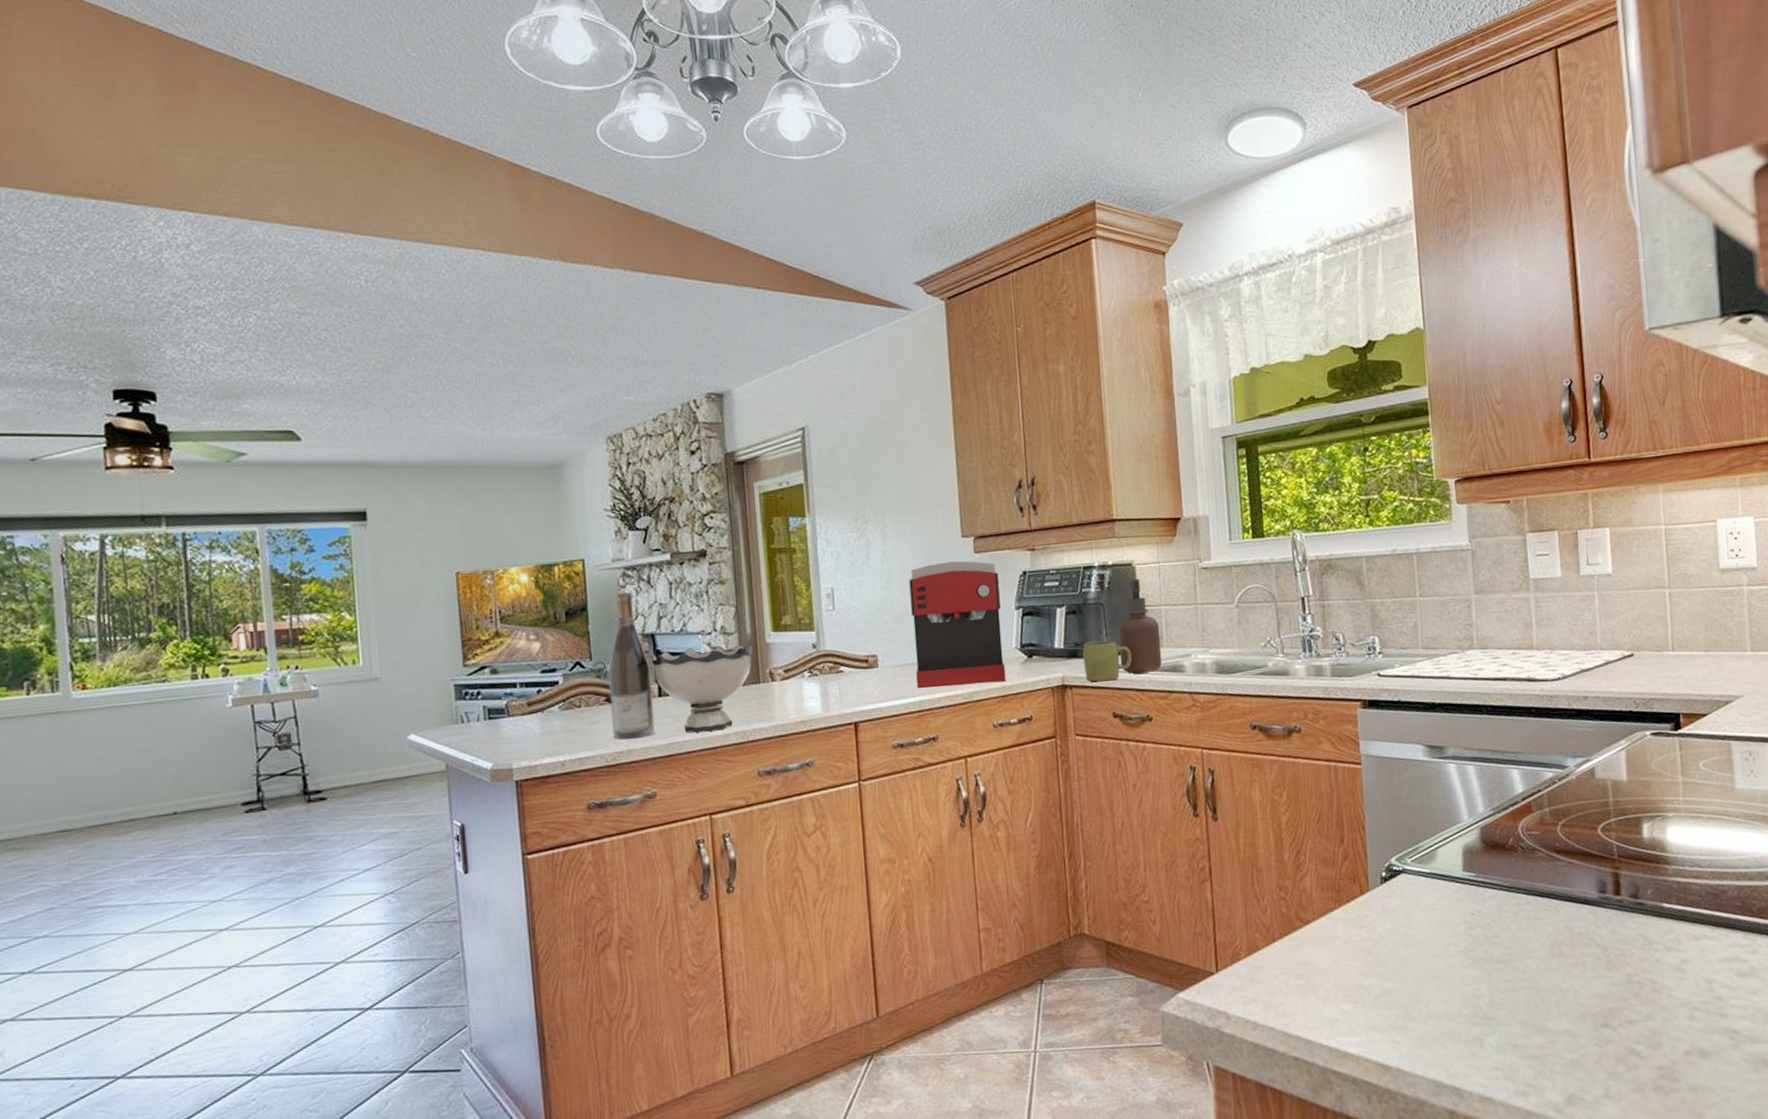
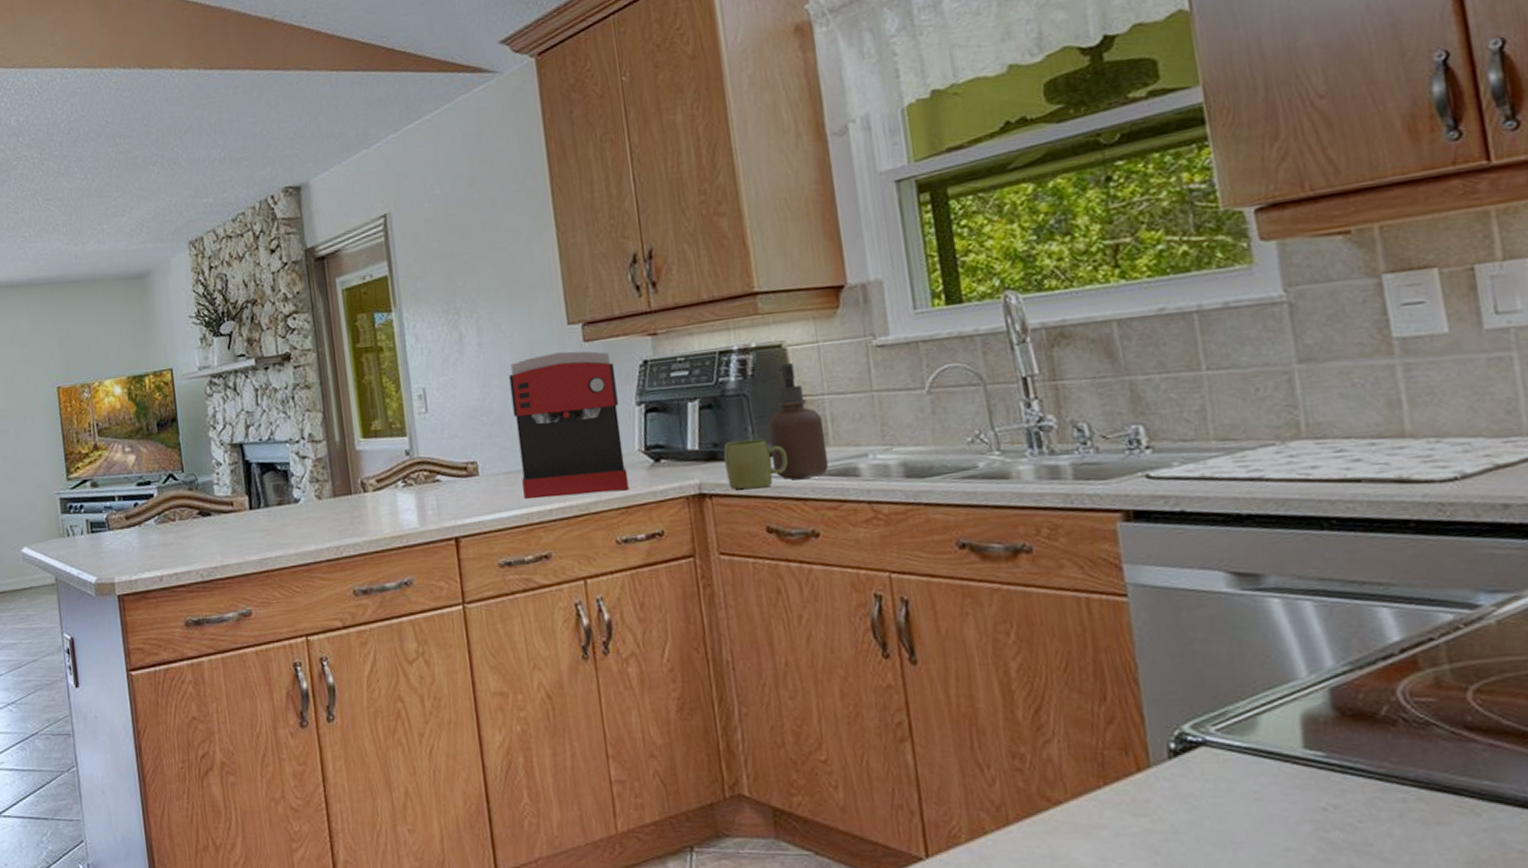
wine bottle: present [608,592,655,740] -> none [199,400,247,555]
bowl: present [651,644,753,733] -> none [240,452,343,548]

